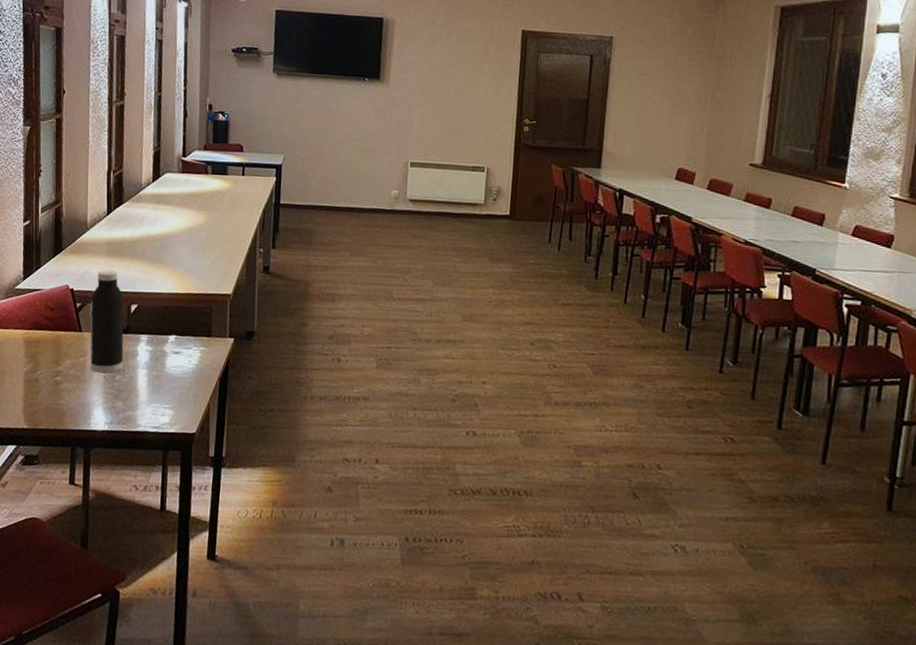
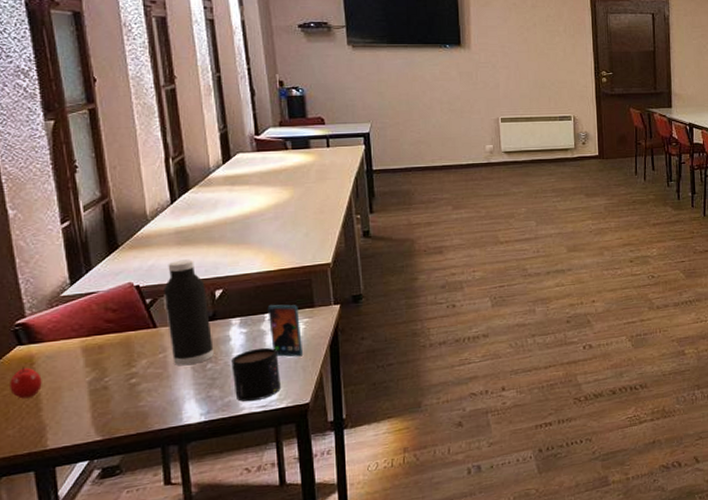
mug: none [135,368,175,421] -> present [231,347,281,402]
smartphone: none [171,327,198,385] -> present [267,304,304,358]

